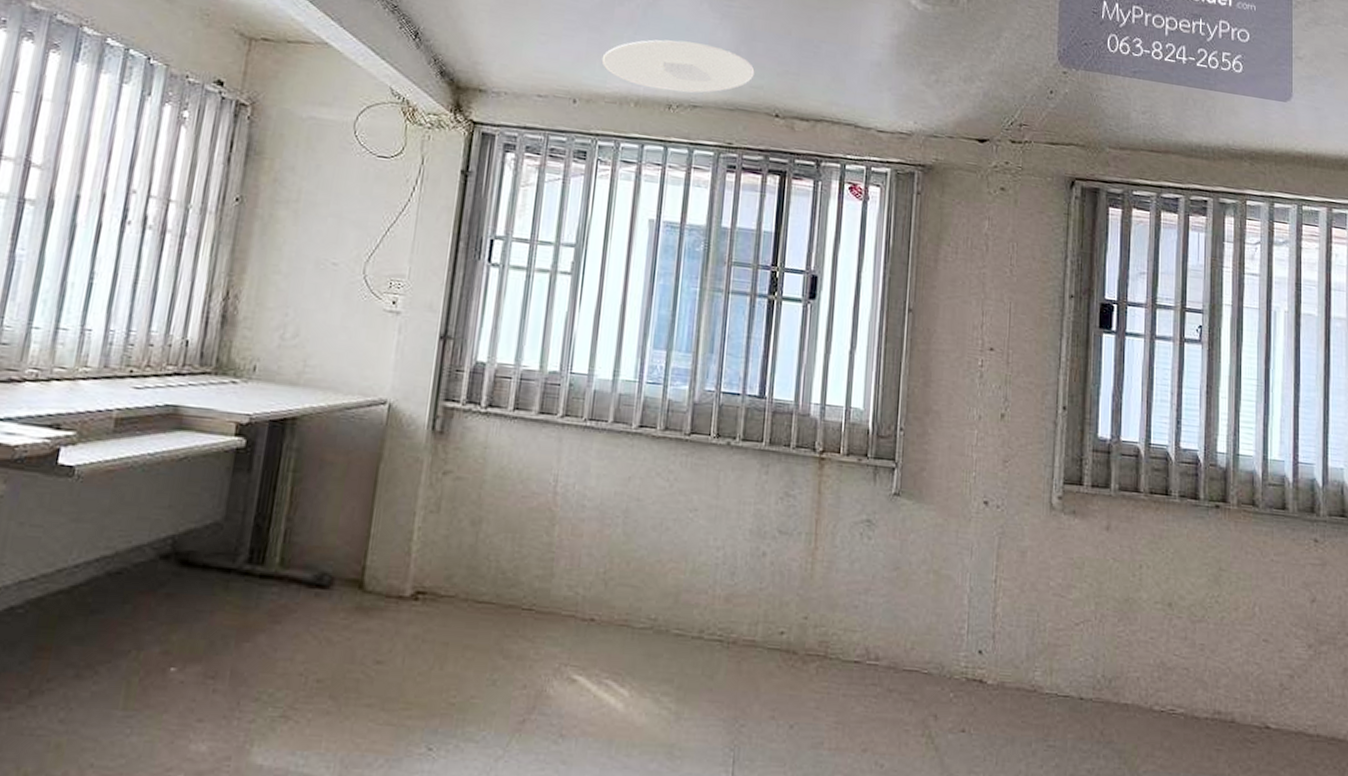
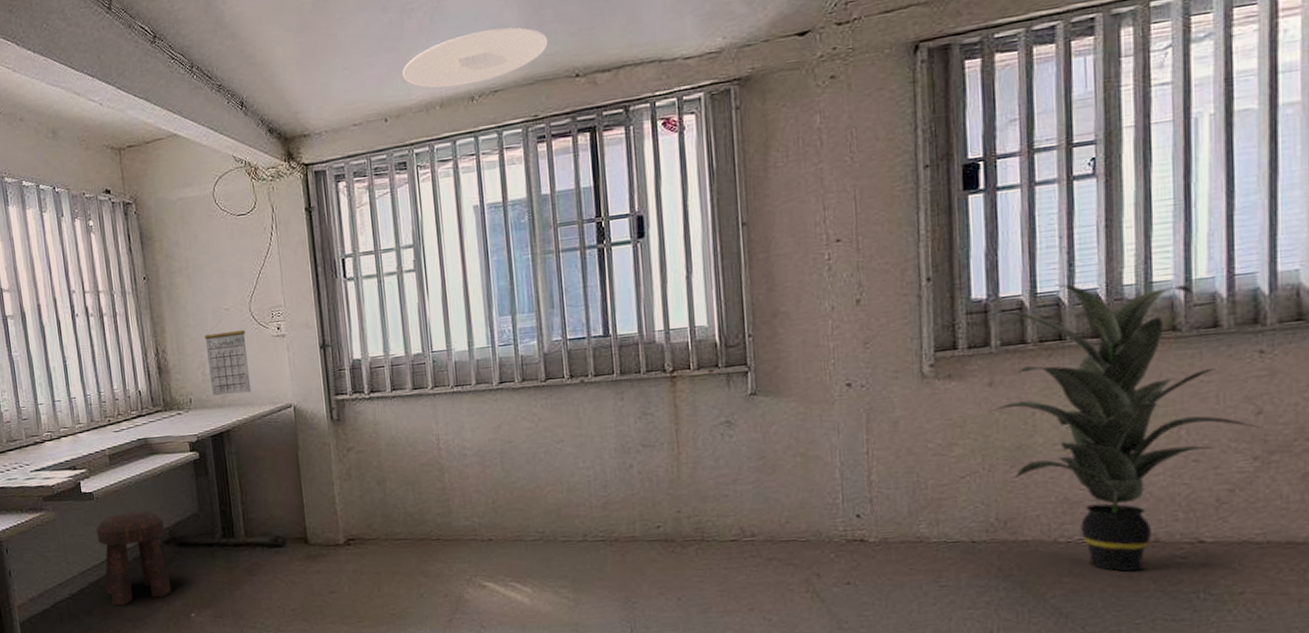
stool: none [50,503,169,642] -> present [96,510,172,606]
calendar: none [286,276,351,374] -> present [204,321,252,396]
indoor plant: none [1105,437,1316,752] -> present [990,283,1264,572]

